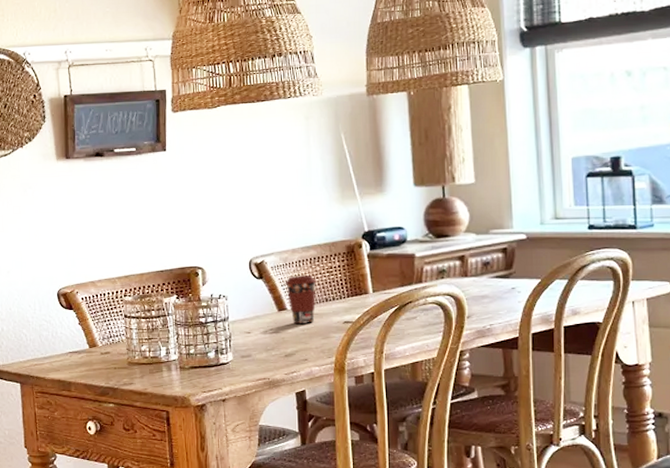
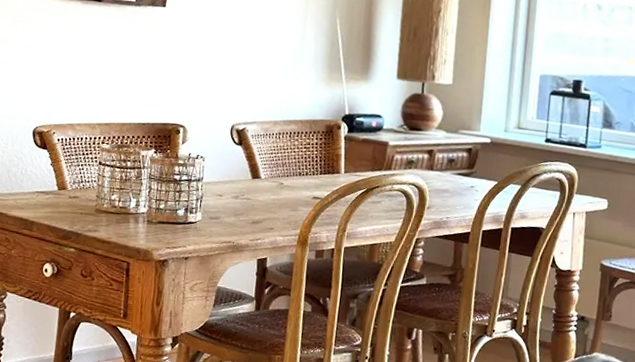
coffee cup: present [285,275,317,323] -> none [262,147,294,194]

